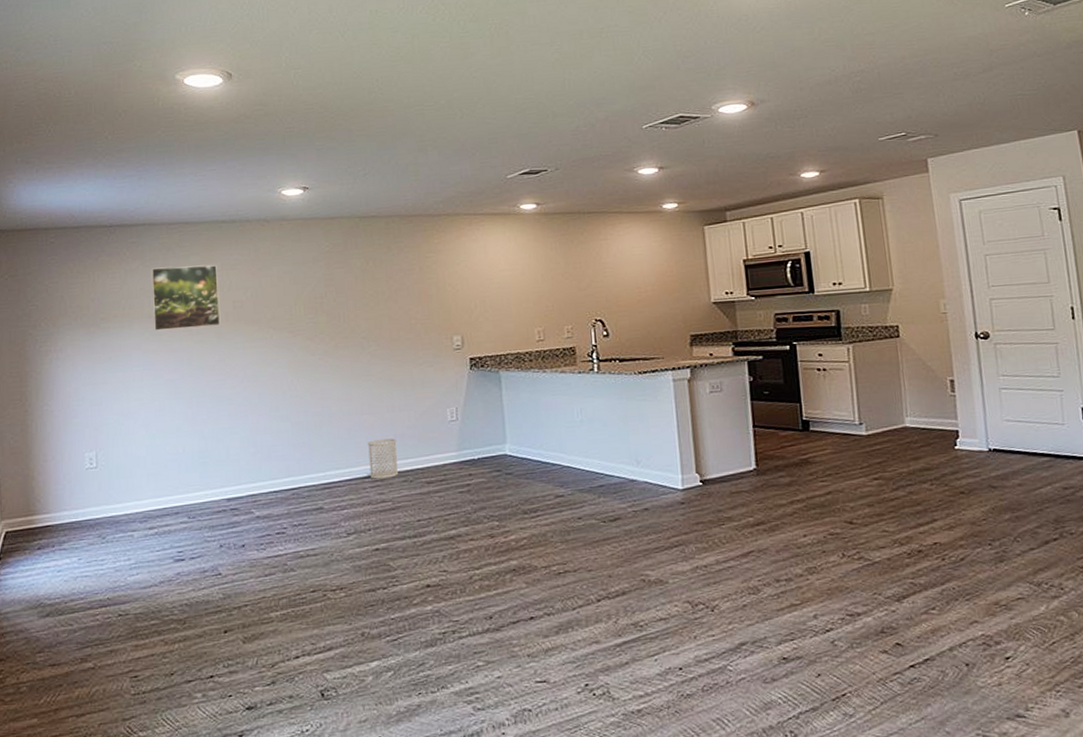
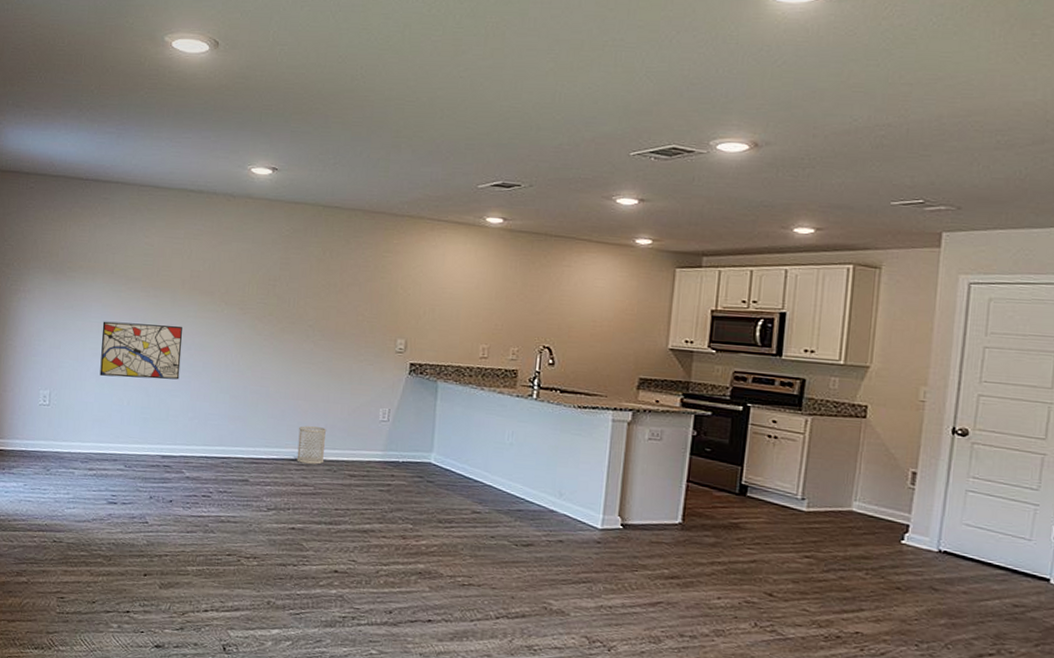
wall art: none [145,359,236,426] -> present [100,321,182,380]
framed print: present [151,265,221,331] -> none [115,226,180,291]

